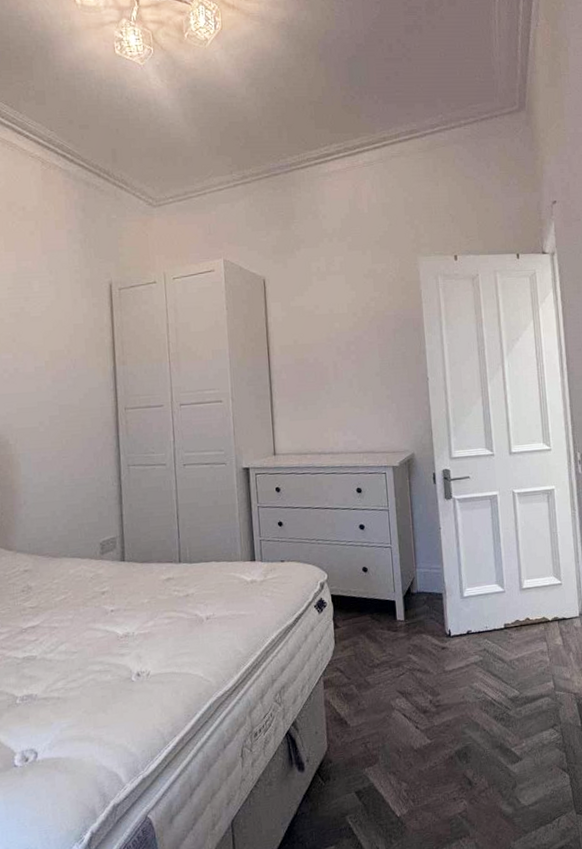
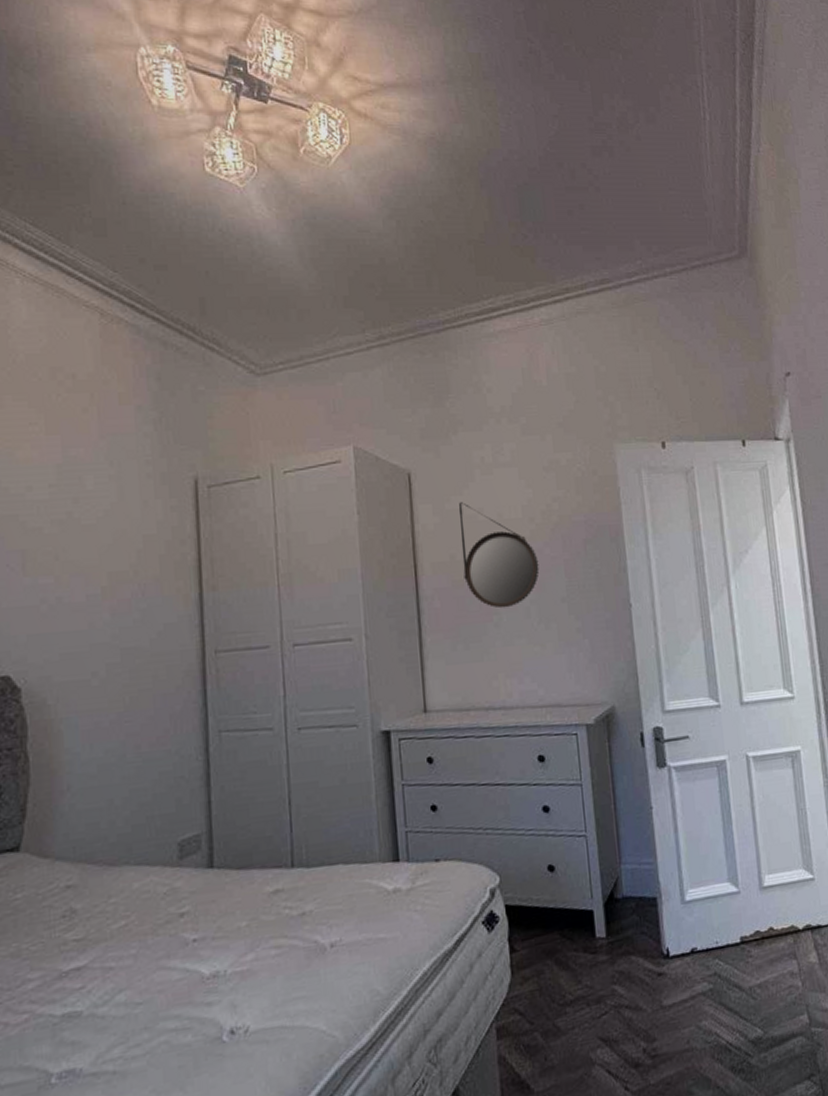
home mirror: none [300,301,360,380] -> present [458,502,540,609]

